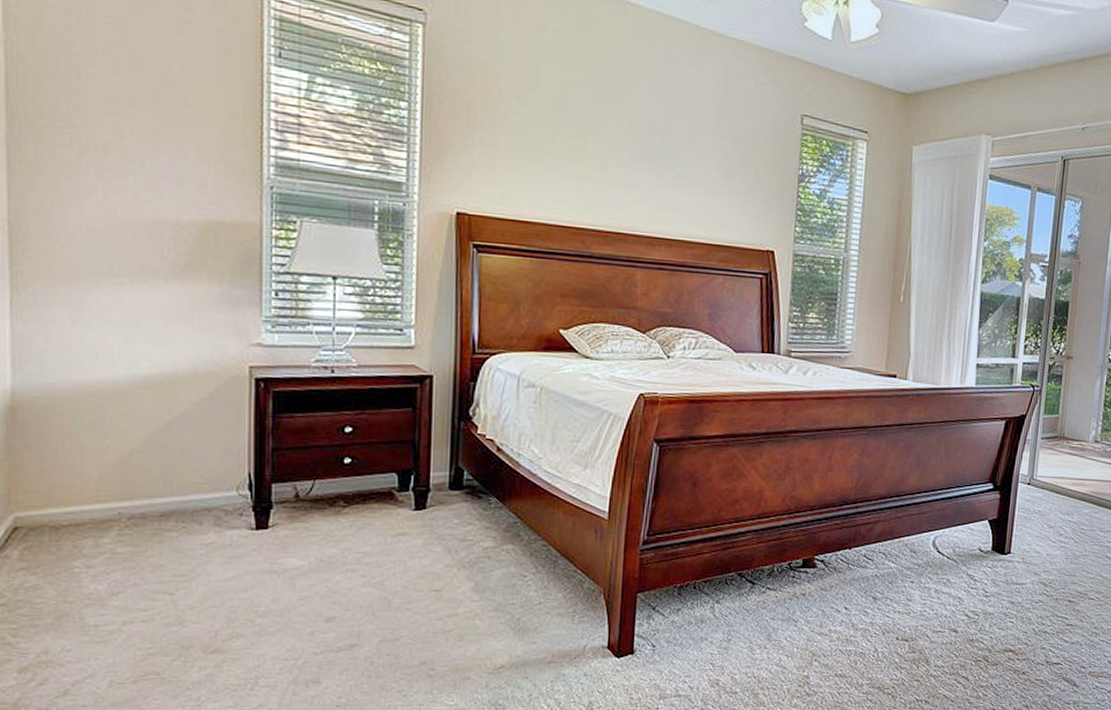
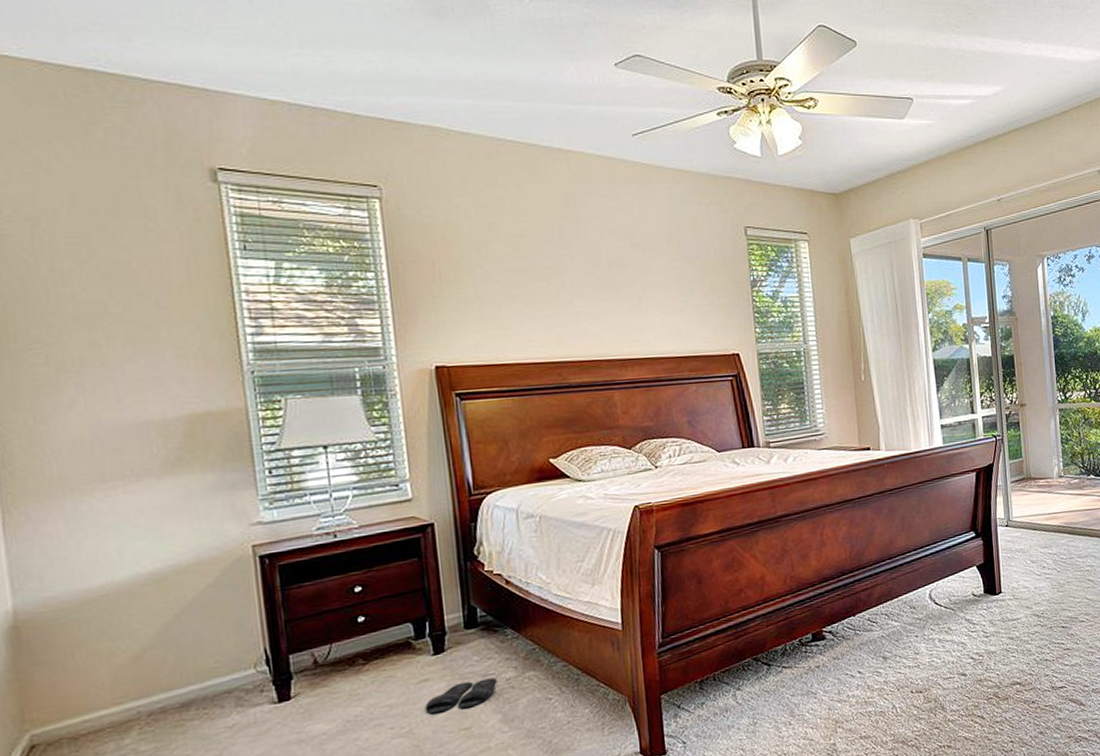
slippers: none [399,543,473,570] -> present [425,677,497,715]

